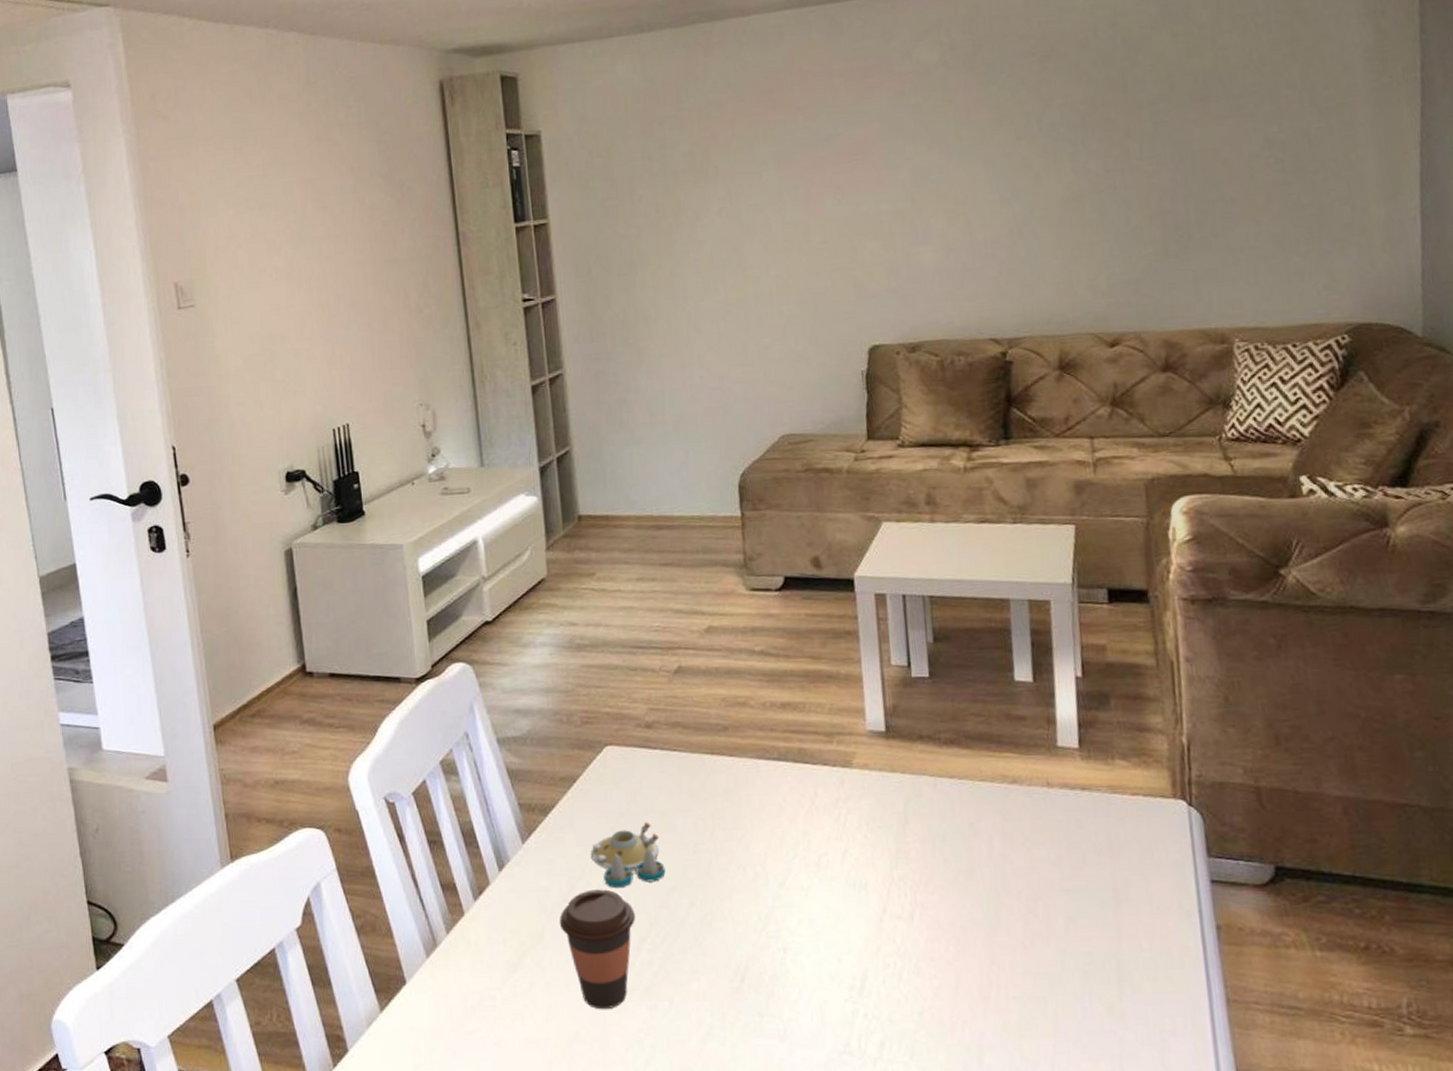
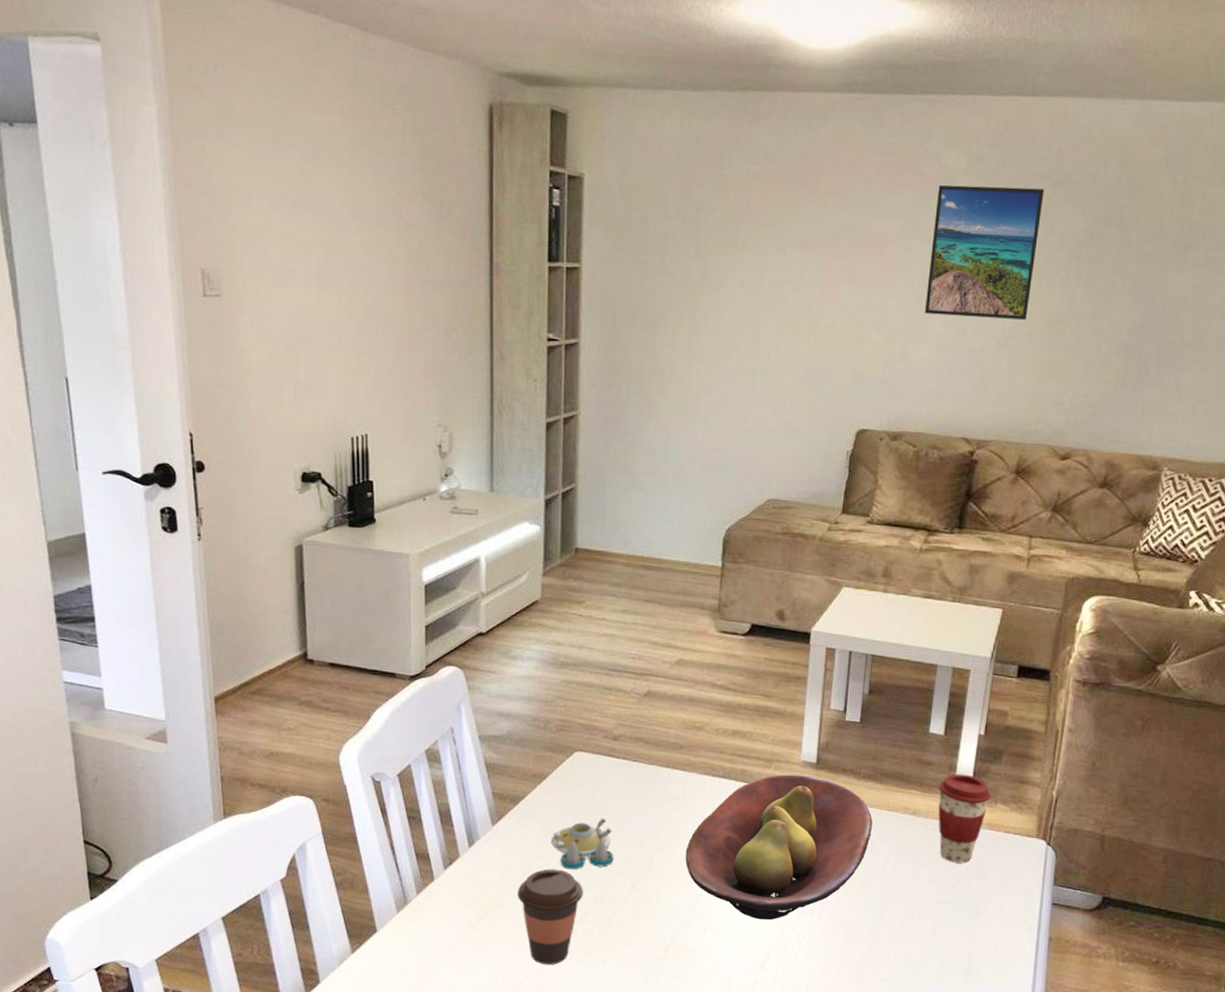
fruit bowl: none [747,748,967,932] -> present [685,774,873,921]
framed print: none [914,66,1039,214] -> present [924,185,1045,320]
coffee cup: none [1038,727,1106,839] -> present [938,773,992,864]

